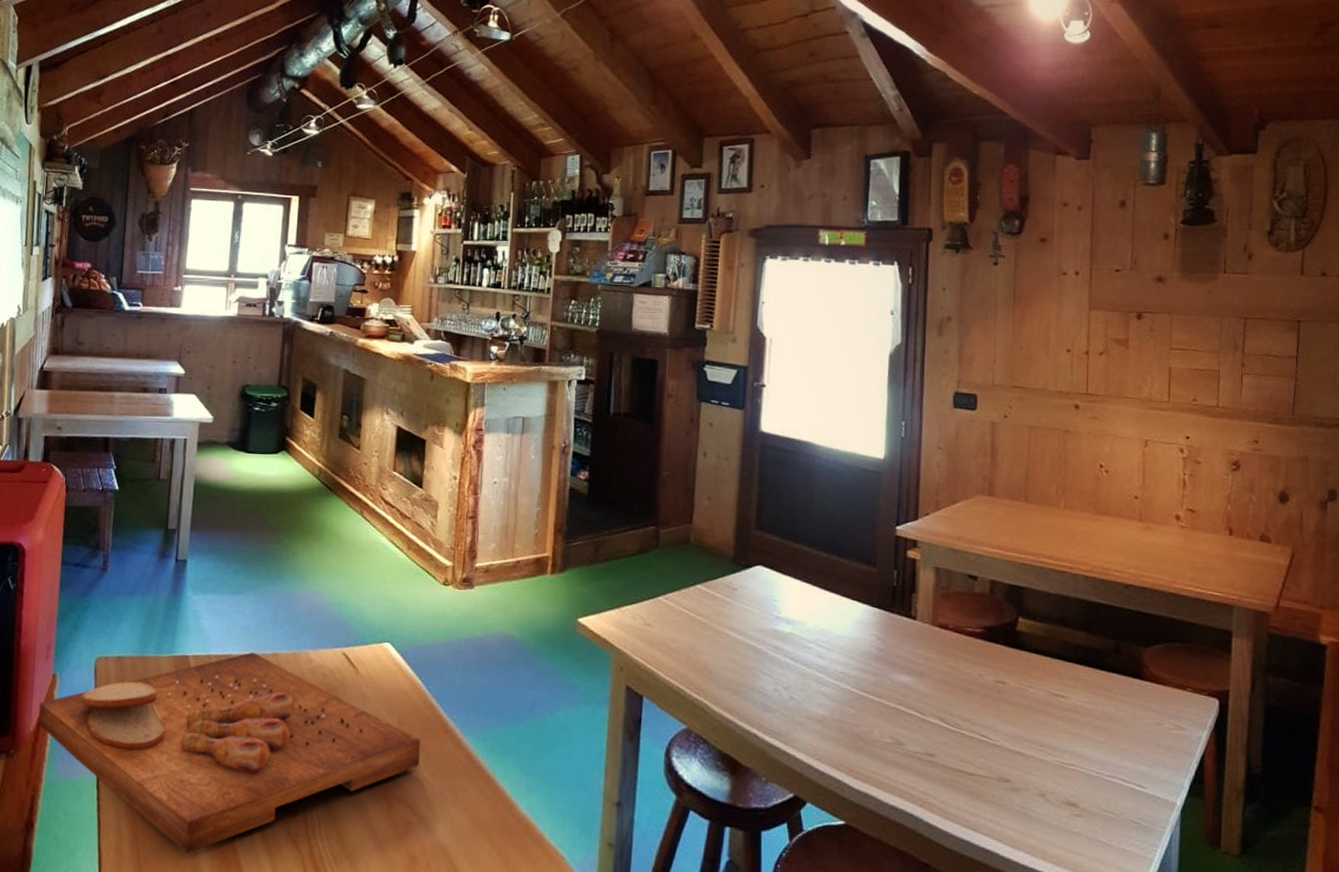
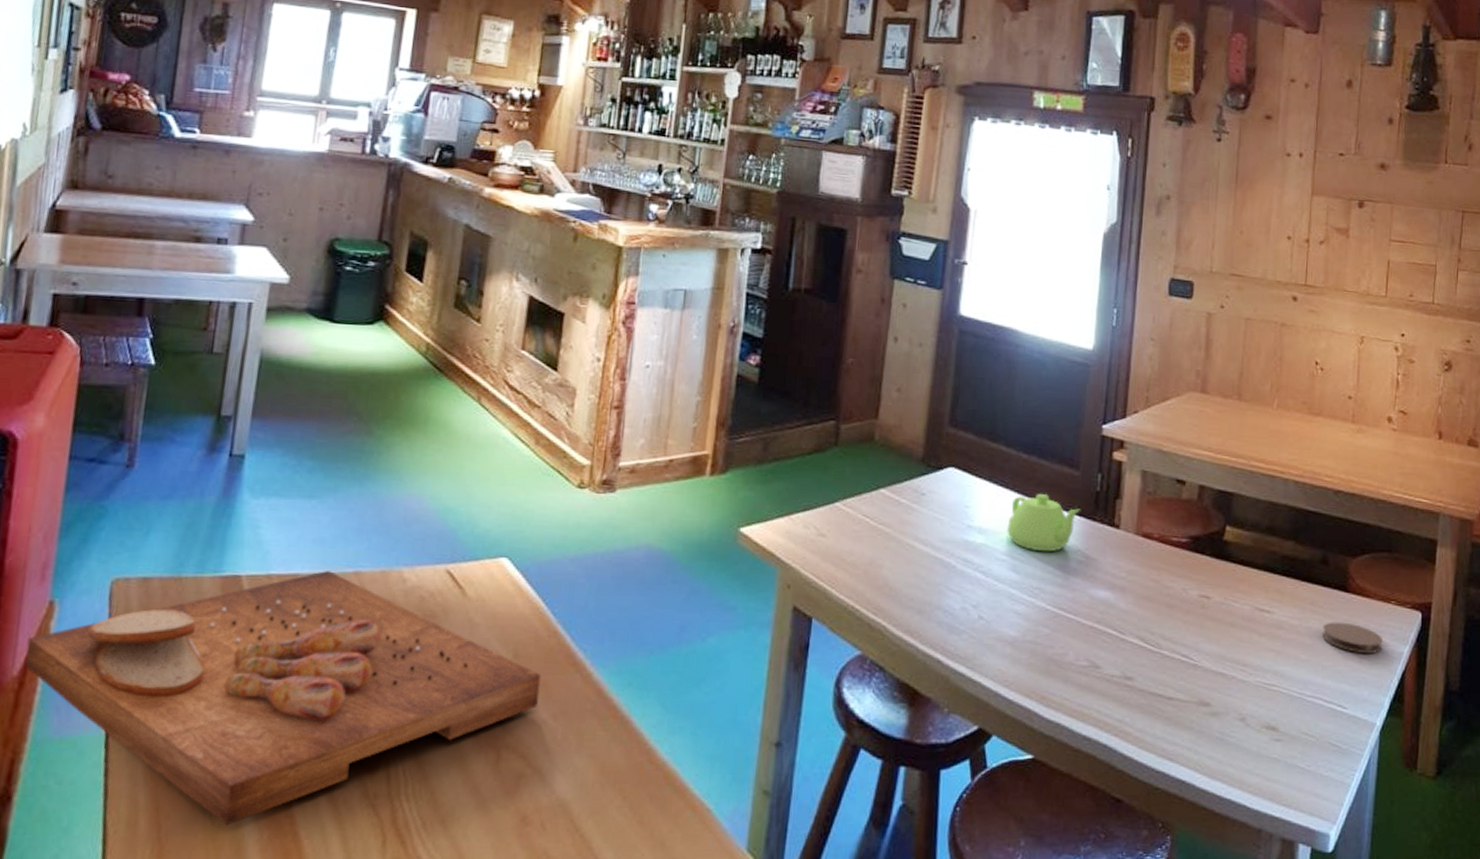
teapot: none [812,589,880,641] -> present [1007,494,1081,552]
coaster: none [1118,707,1180,738] -> present [1322,622,1383,654]

